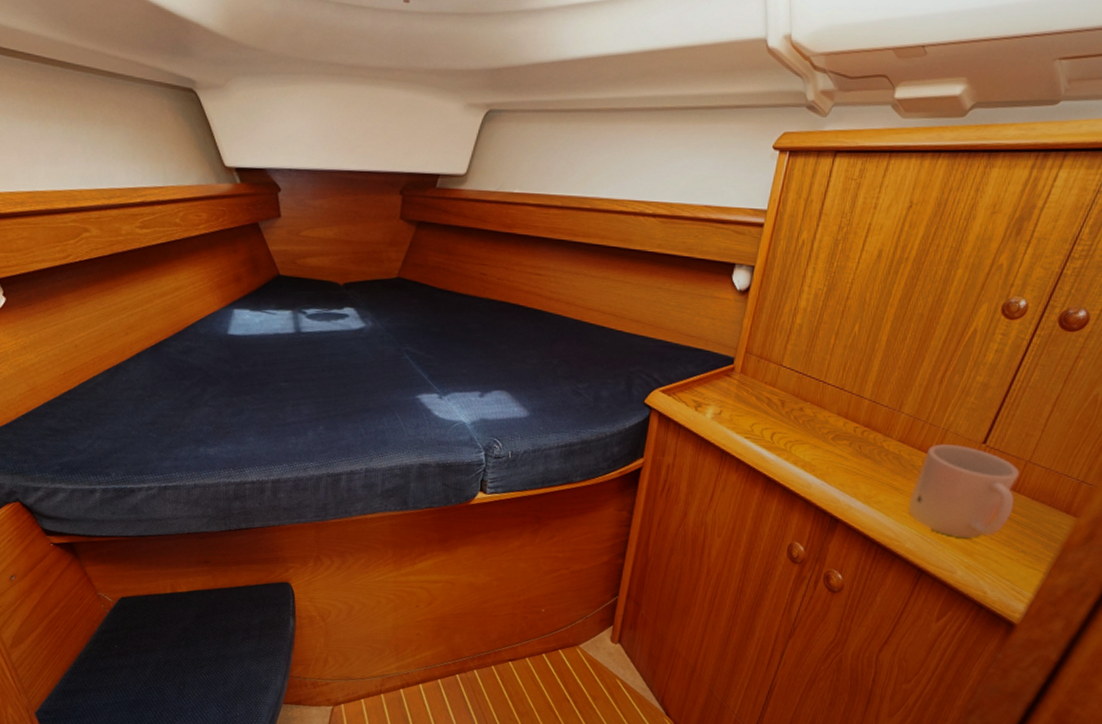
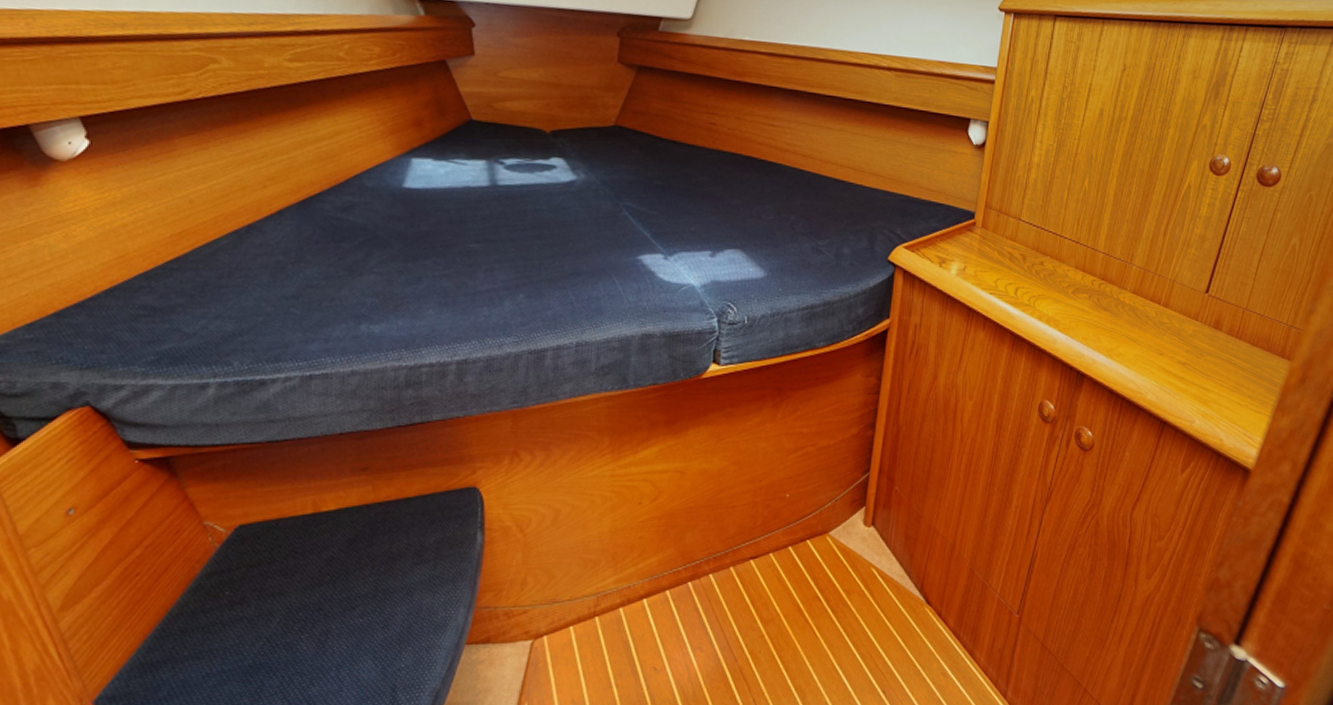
mug: present [908,444,1020,539] -> none [1146,294,1240,387]

